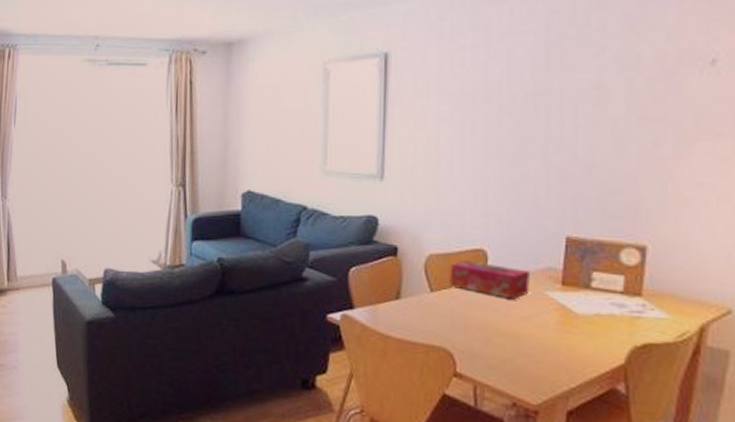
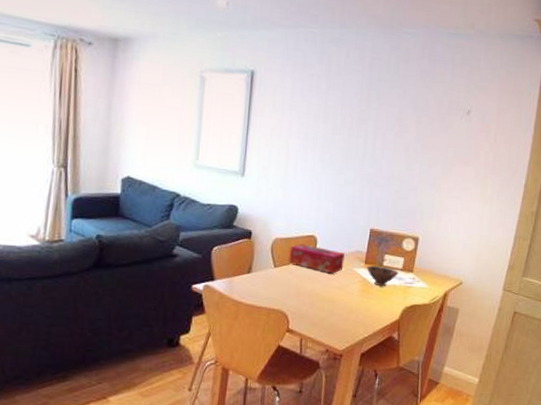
bowl: none [566,287,618,317] -> present [367,265,399,287]

